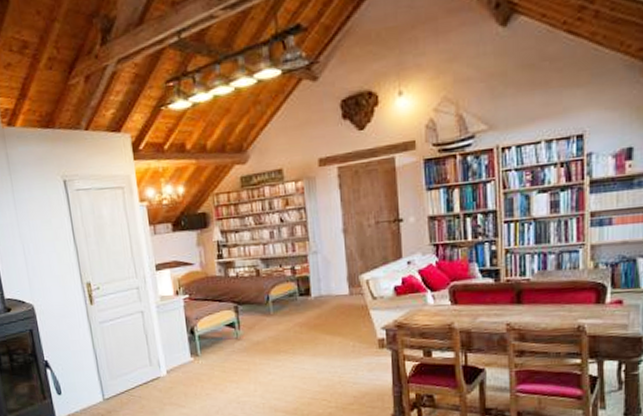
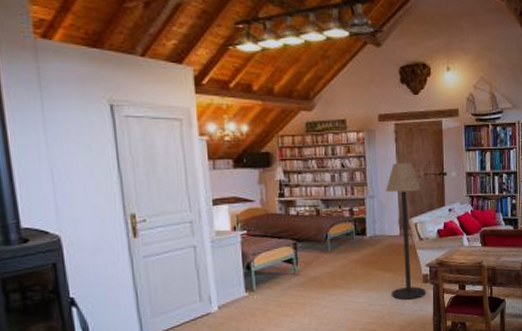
floor lamp: none [330,210,383,368] -> present [386,162,426,300]

